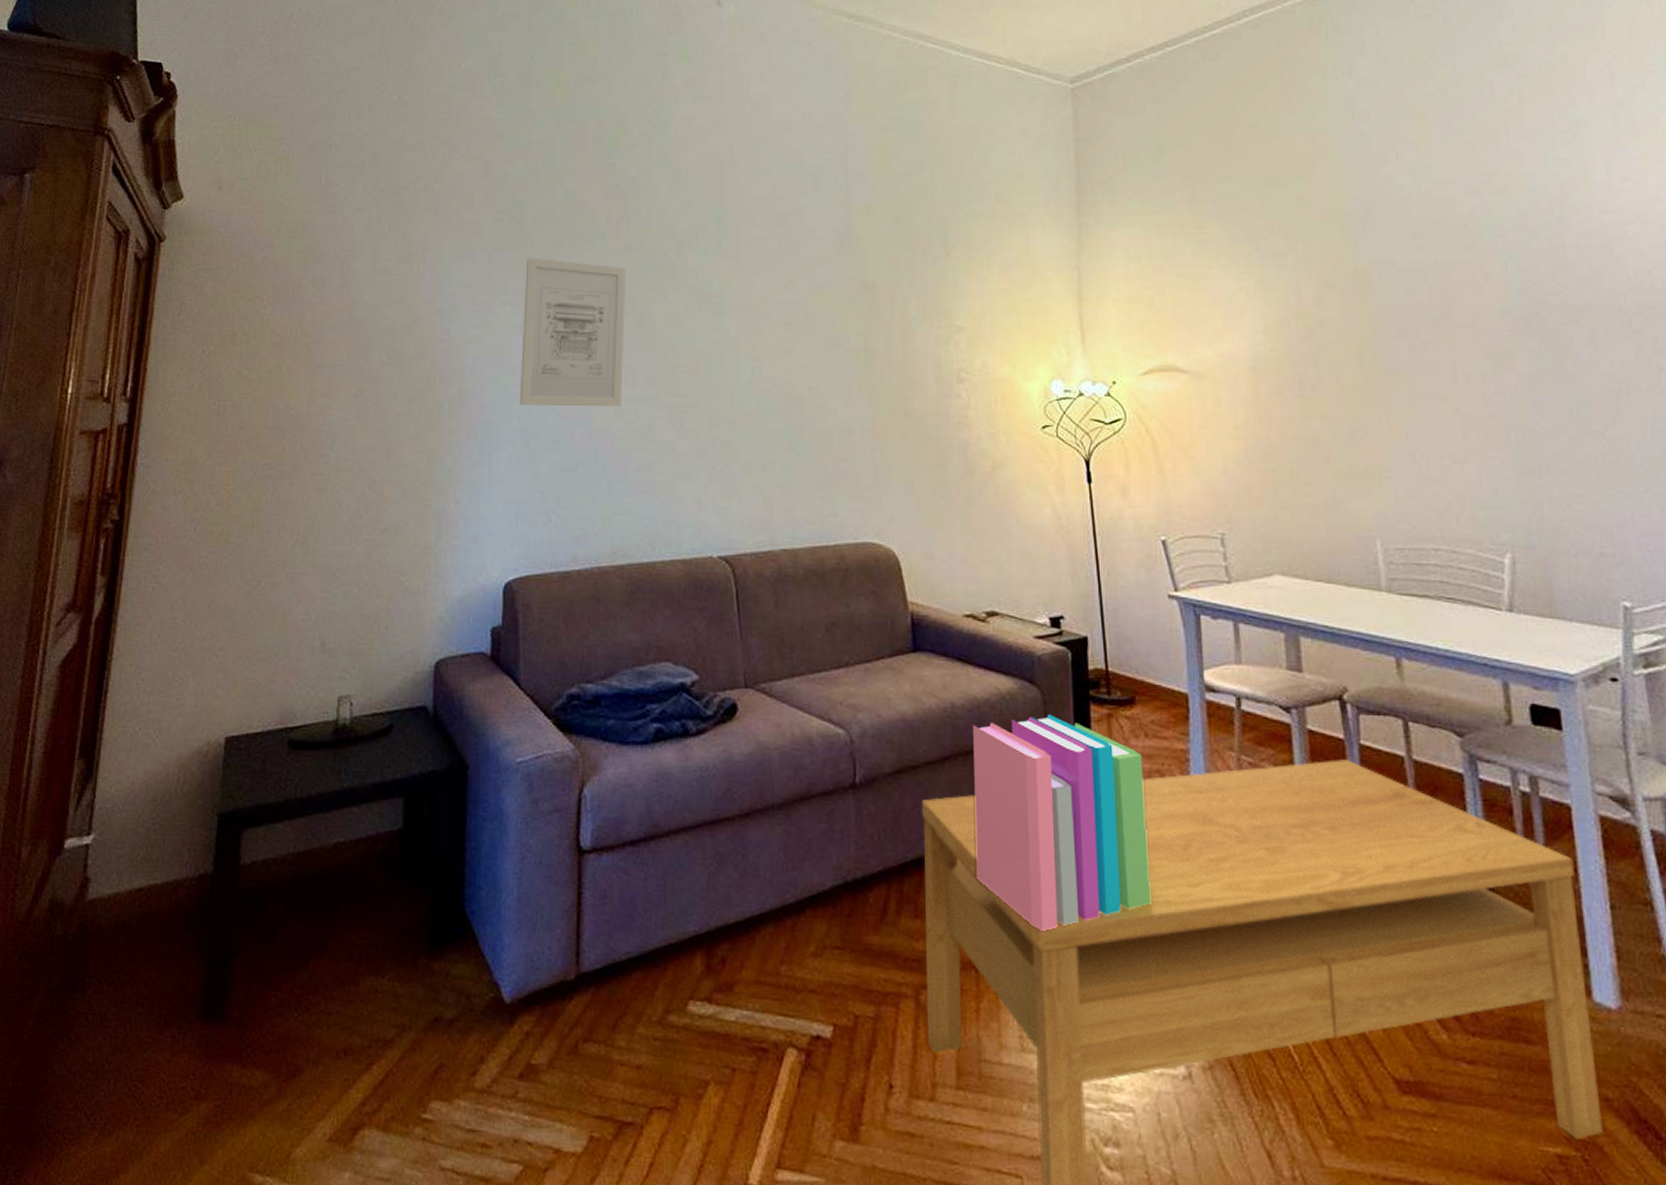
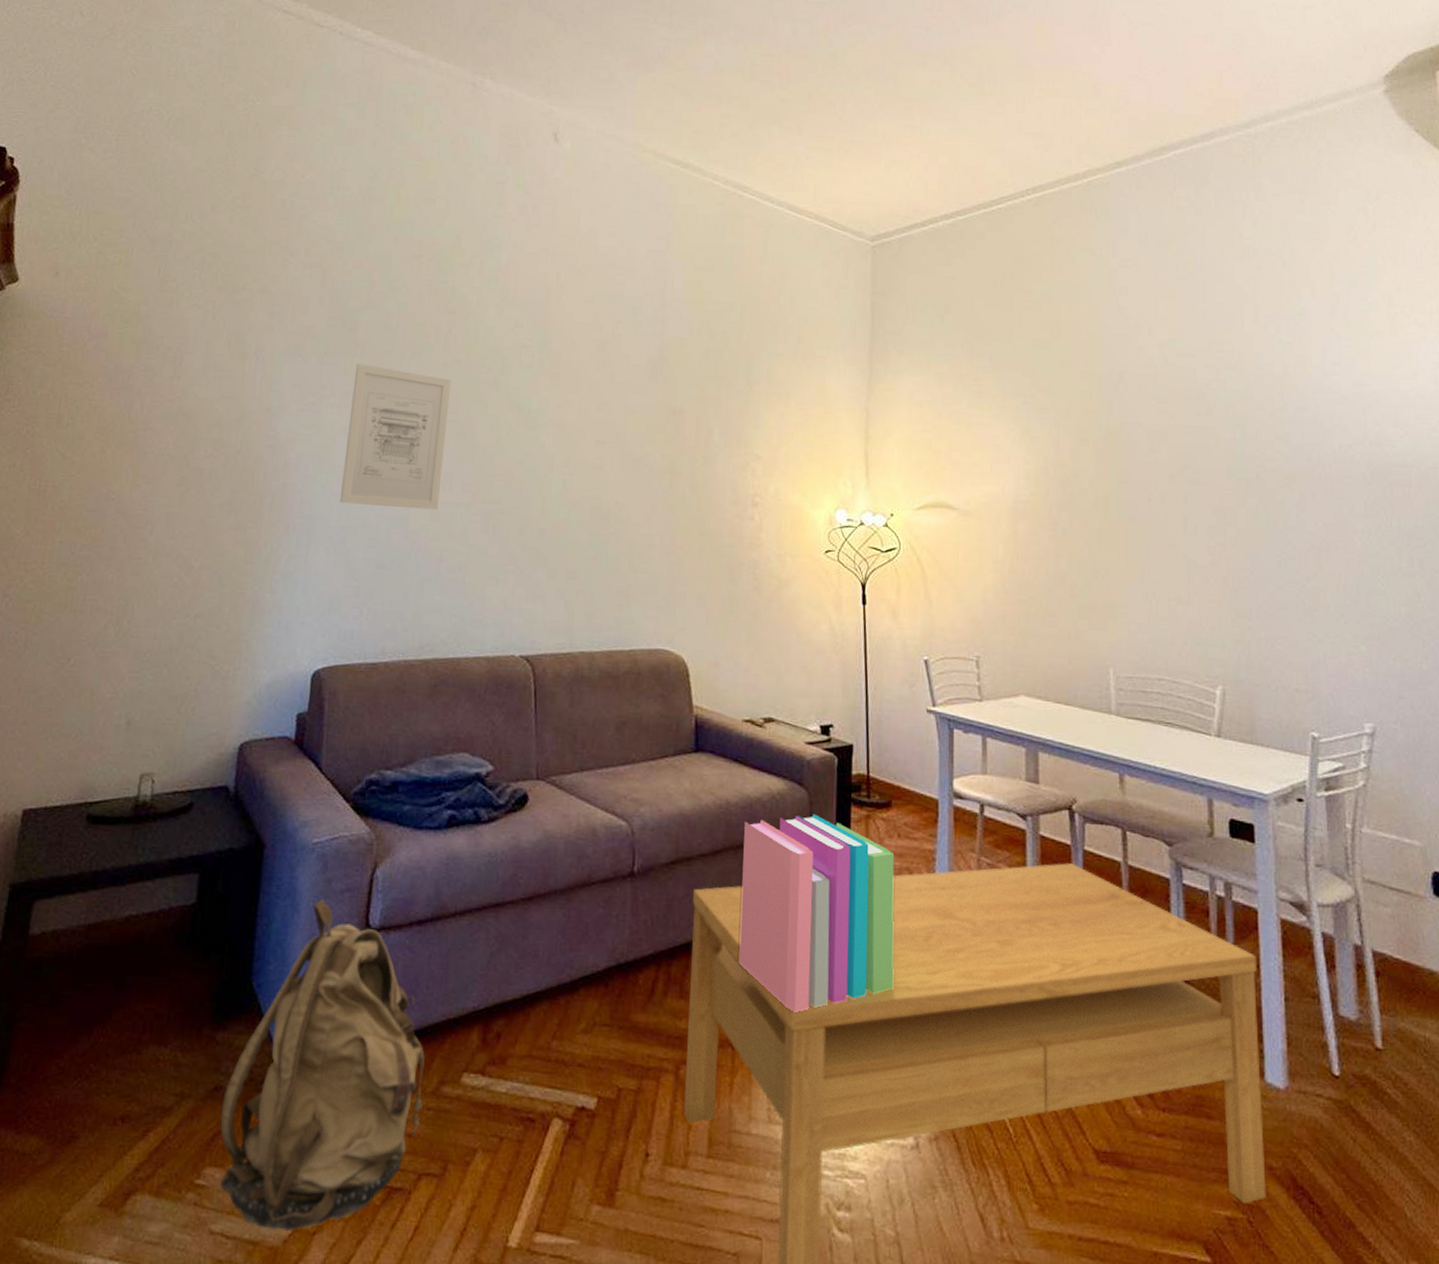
backpack: none [443,820,649,1167] -> present [220,899,425,1231]

